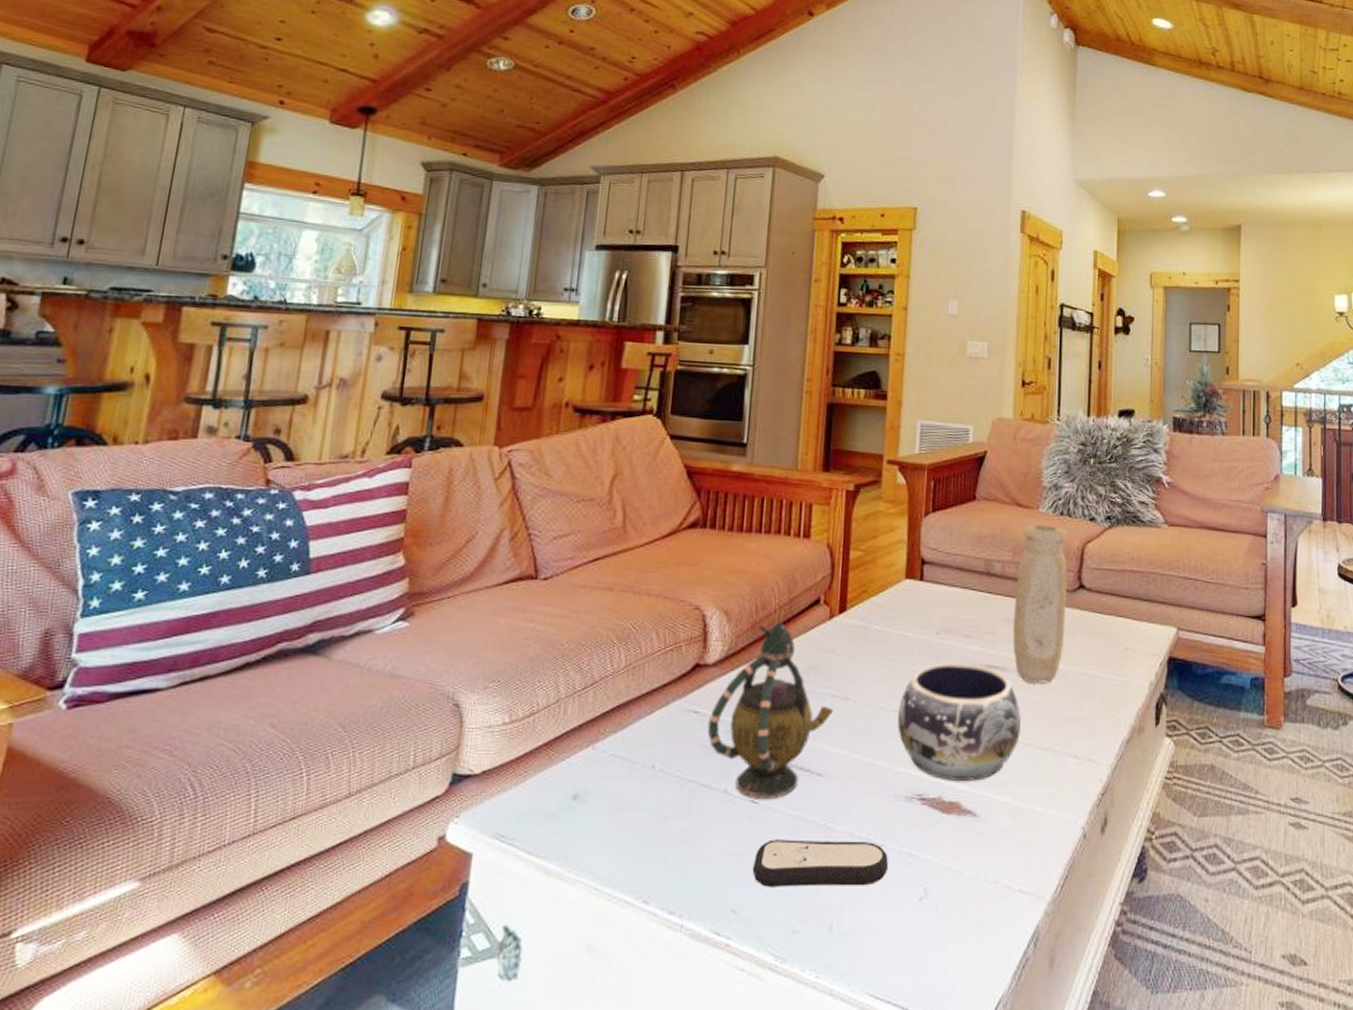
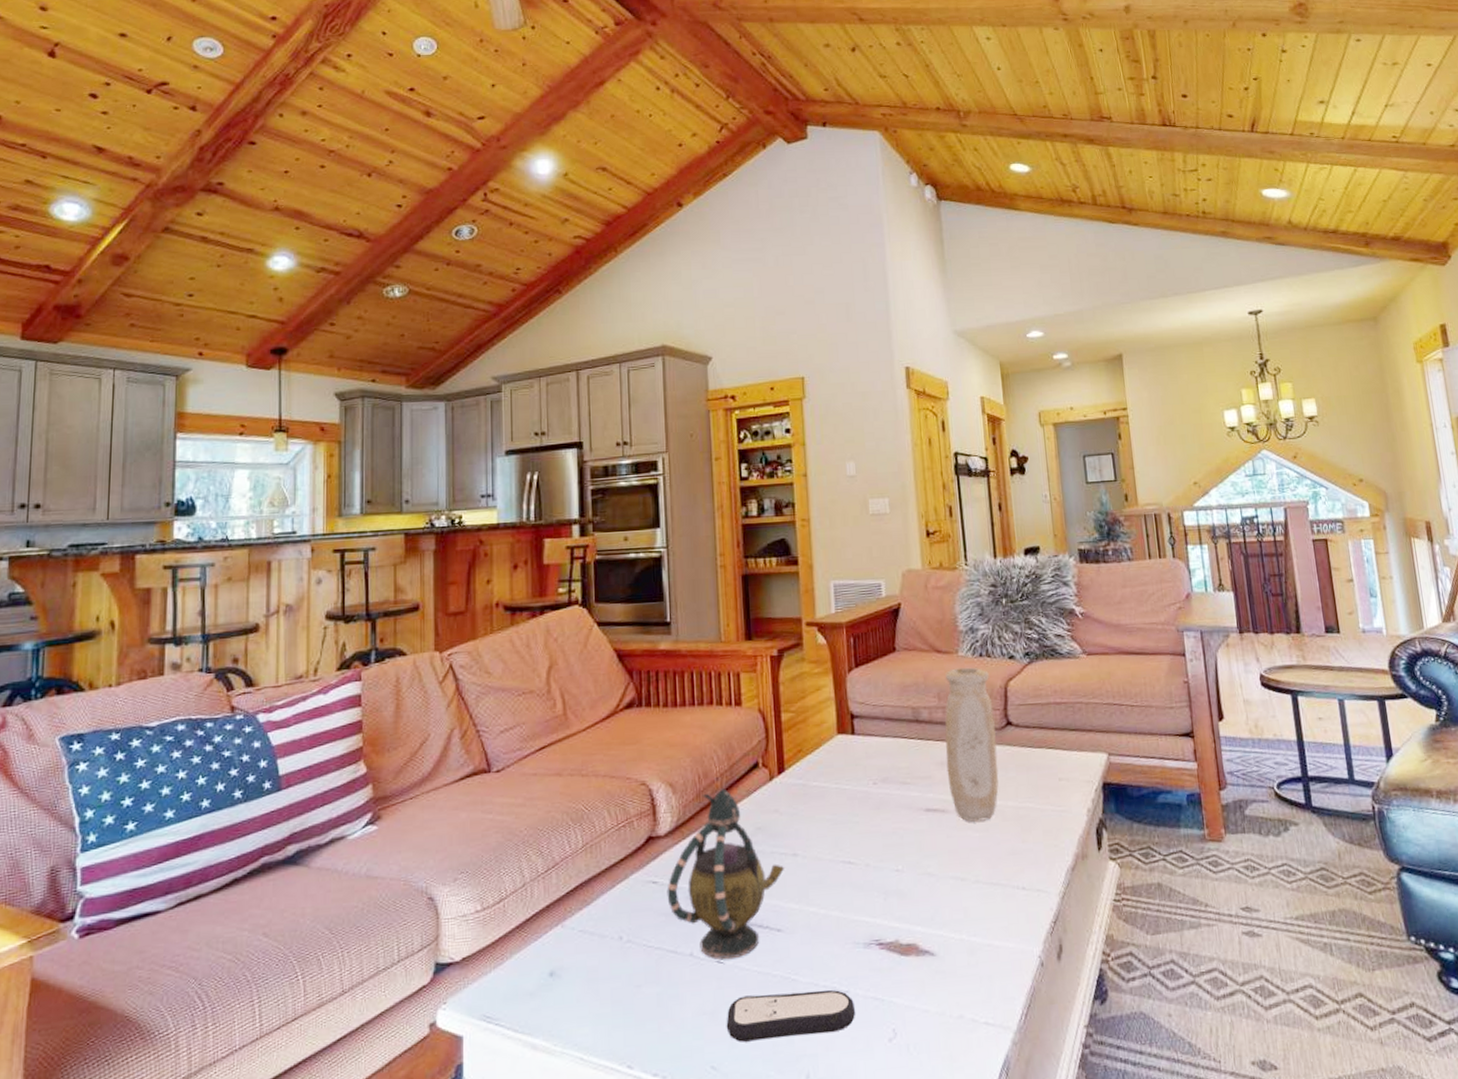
decorative bowl: present [897,662,1021,781] -> none [846,809,967,924]

